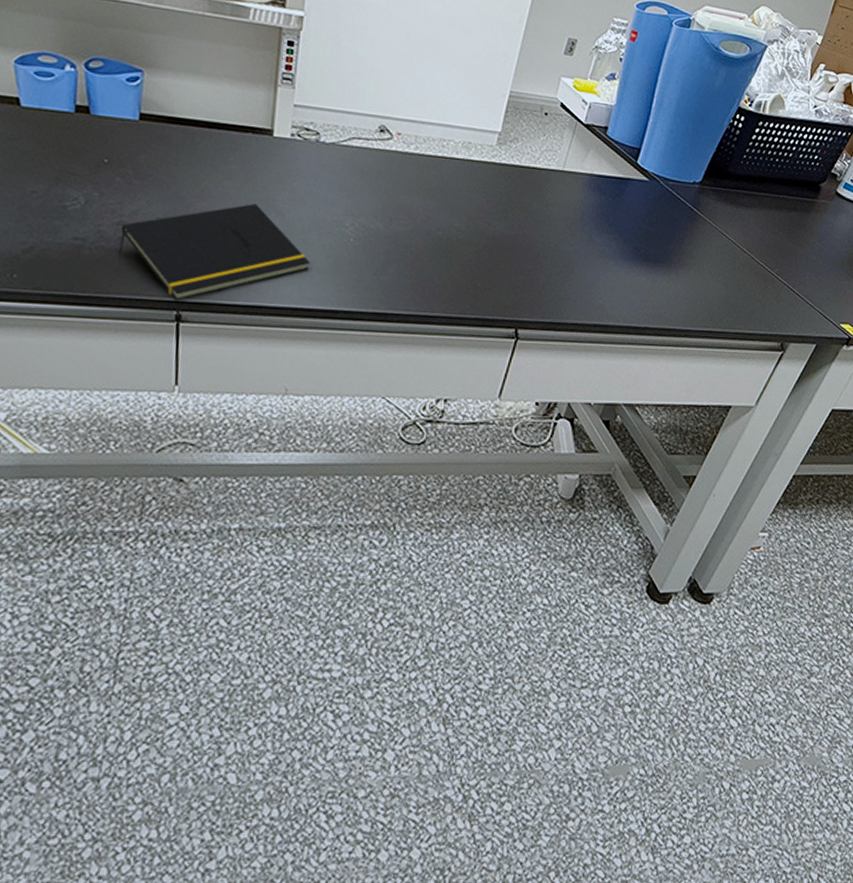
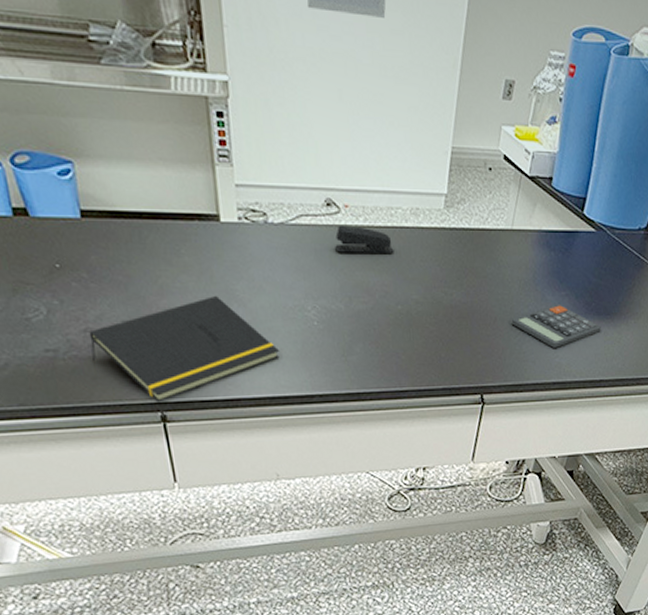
stapler: none [382,150,442,181] -> present [335,225,394,253]
calculator: none [554,246,649,290] -> present [511,304,601,348]

